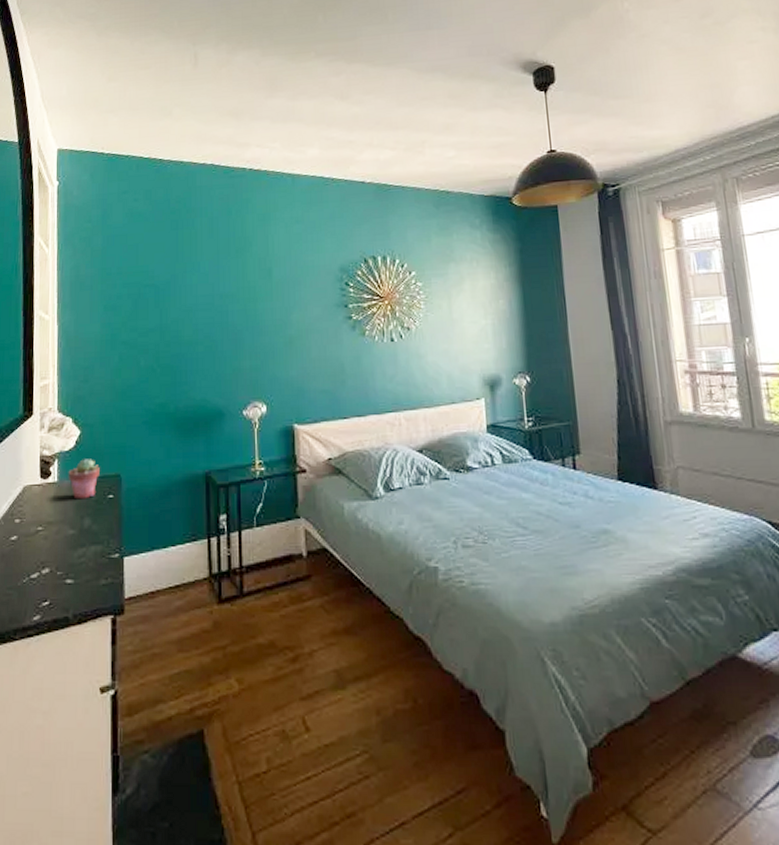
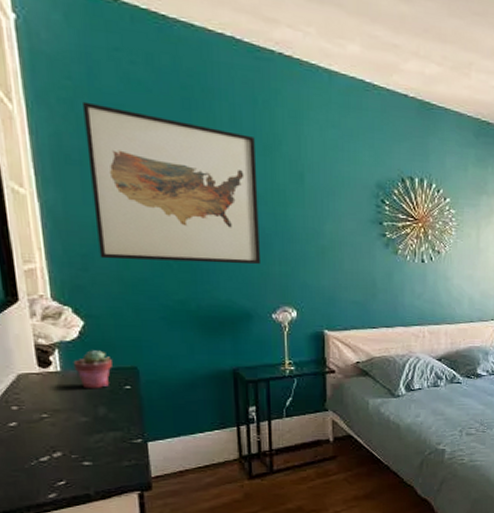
wall art: none [97,237,234,370] -> present [83,101,262,264]

